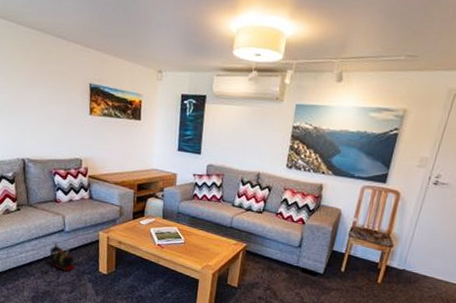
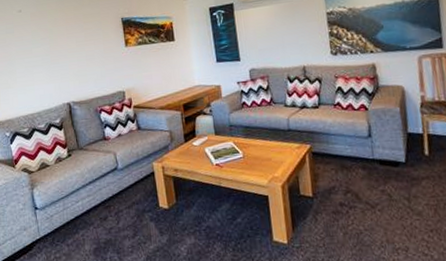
toy train: present [49,243,75,272] -> none [105,183,134,214]

